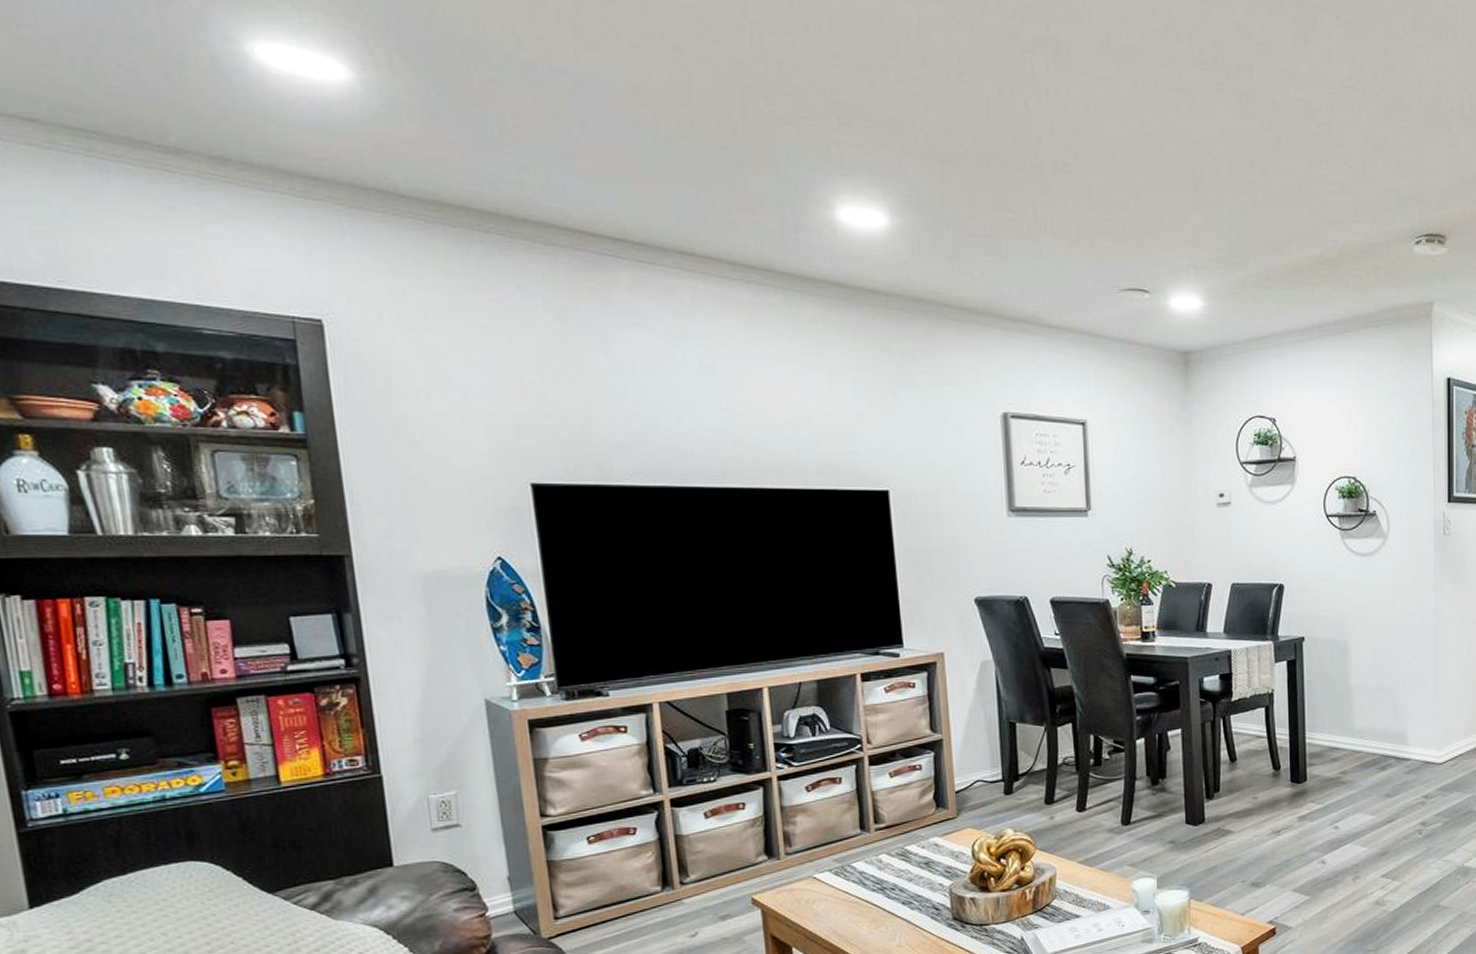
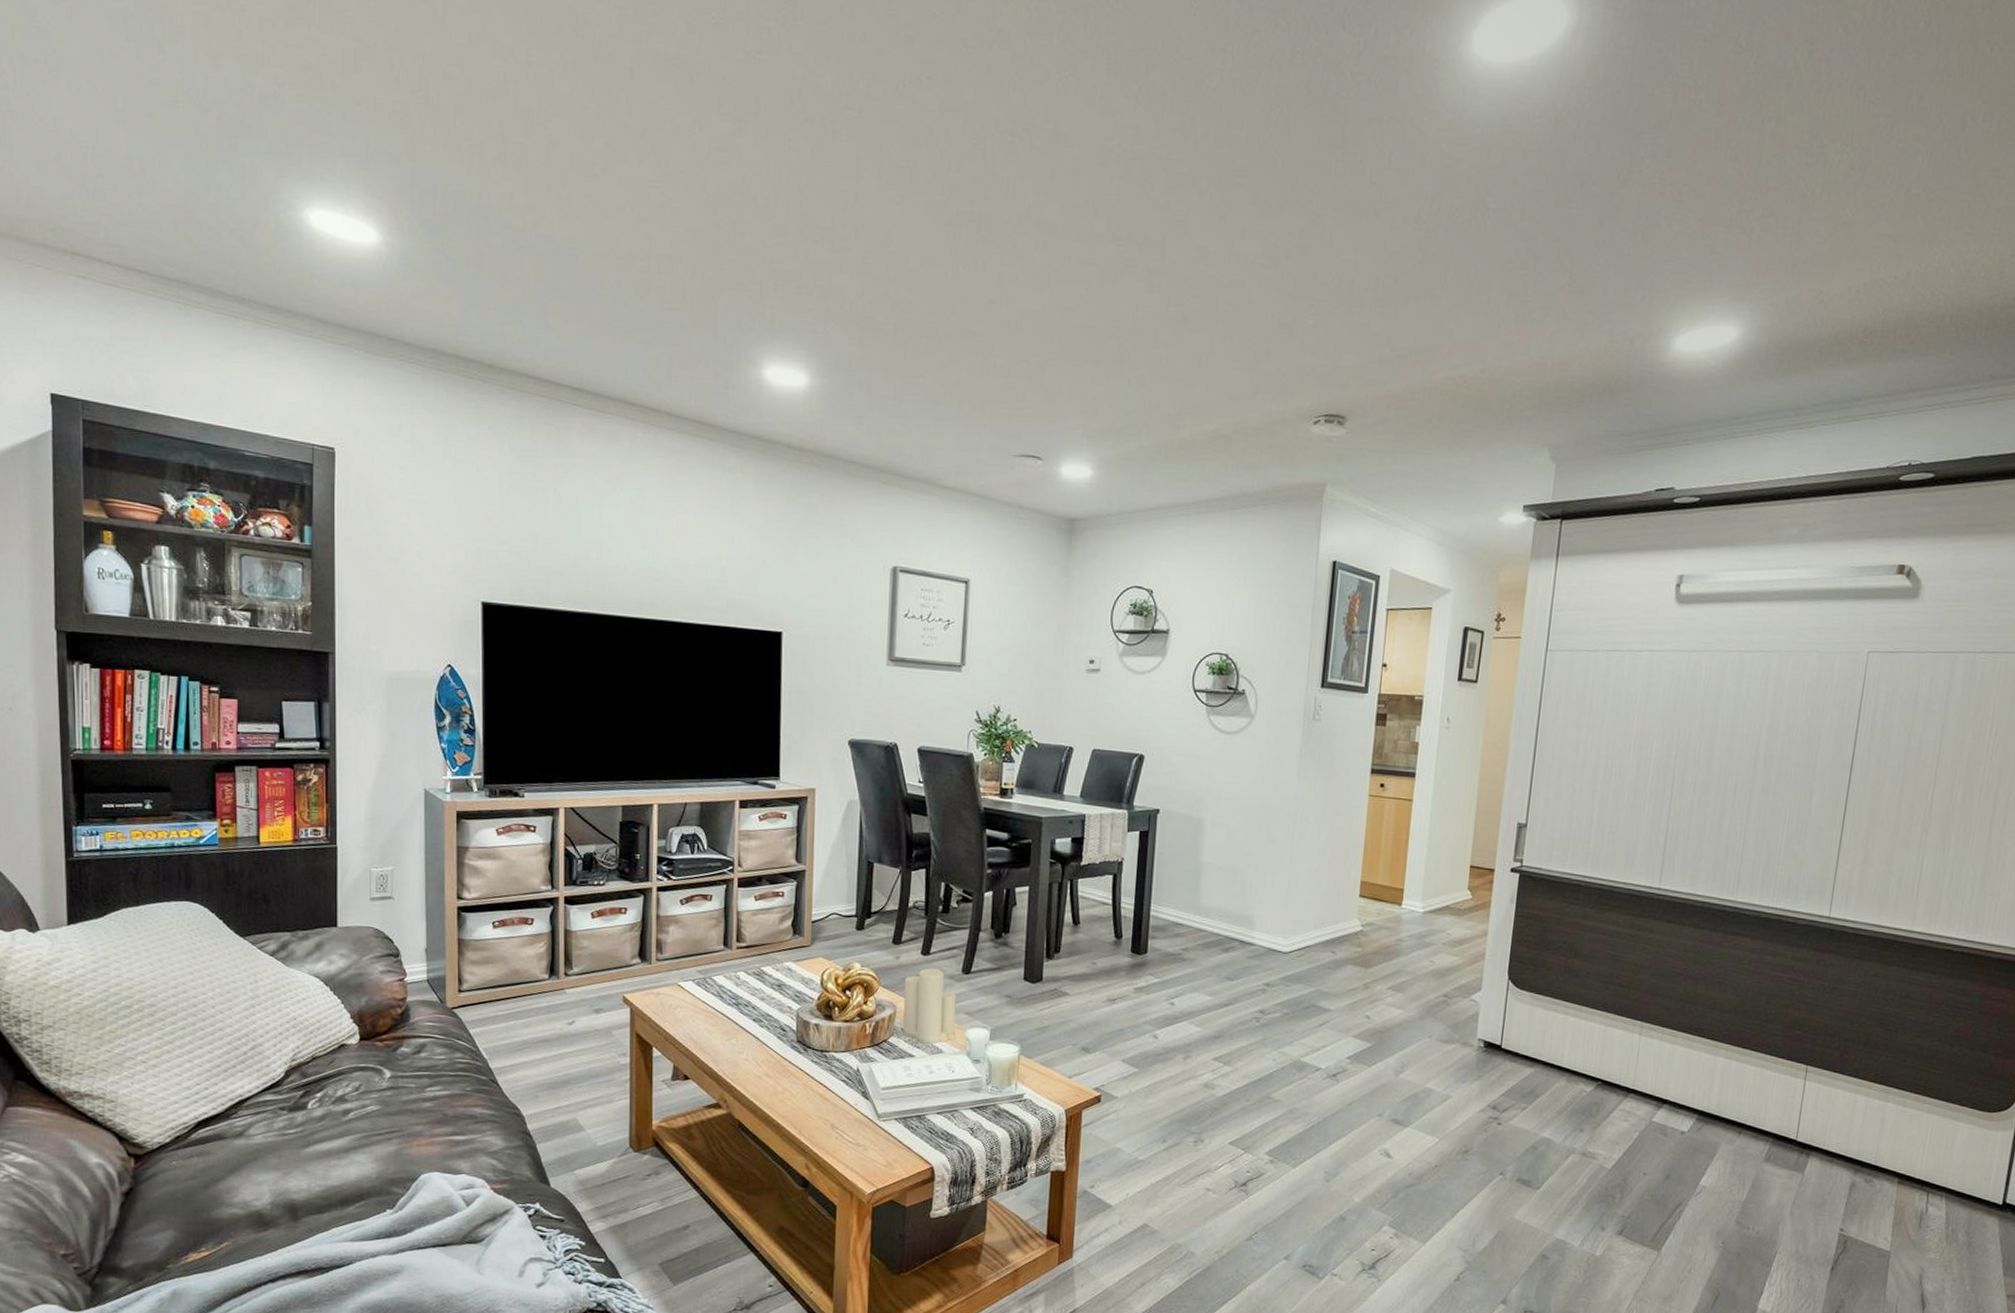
candle: none [1062,823,1122,903] -> present [903,967,956,1045]

